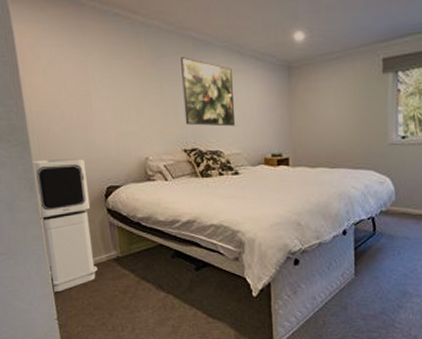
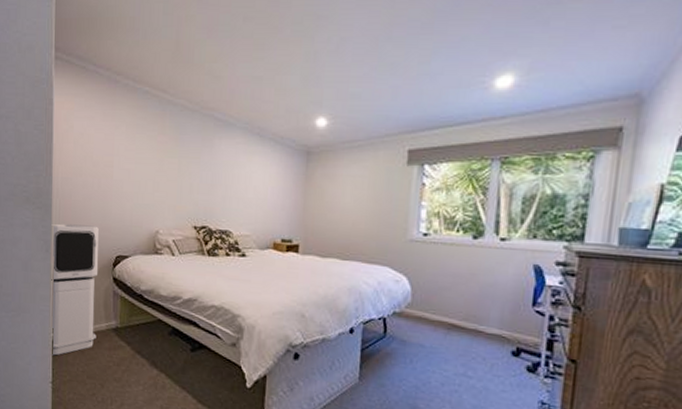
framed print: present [181,57,236,127] -> none [198,136,250,208]

